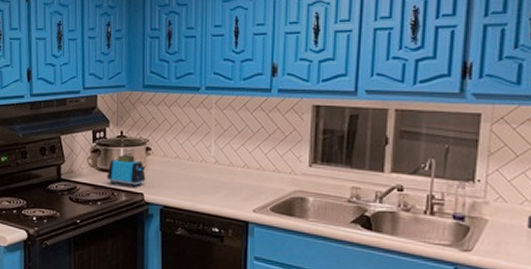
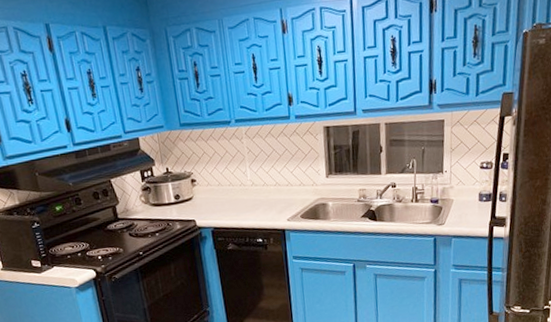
toaster: present [106,155,146,187] -> none [160,188,196,216]

